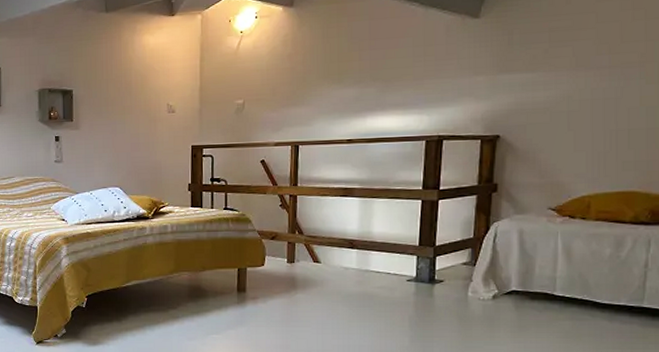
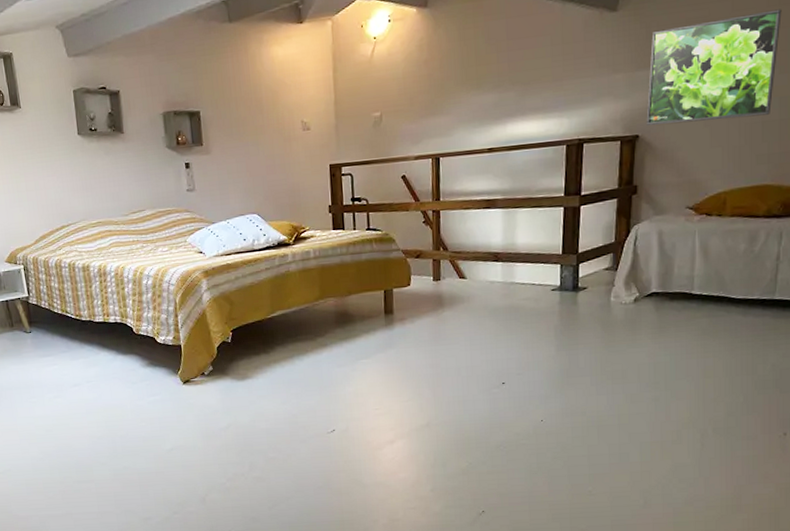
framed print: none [507,23,648,127] -> present [646,9,782,125]

